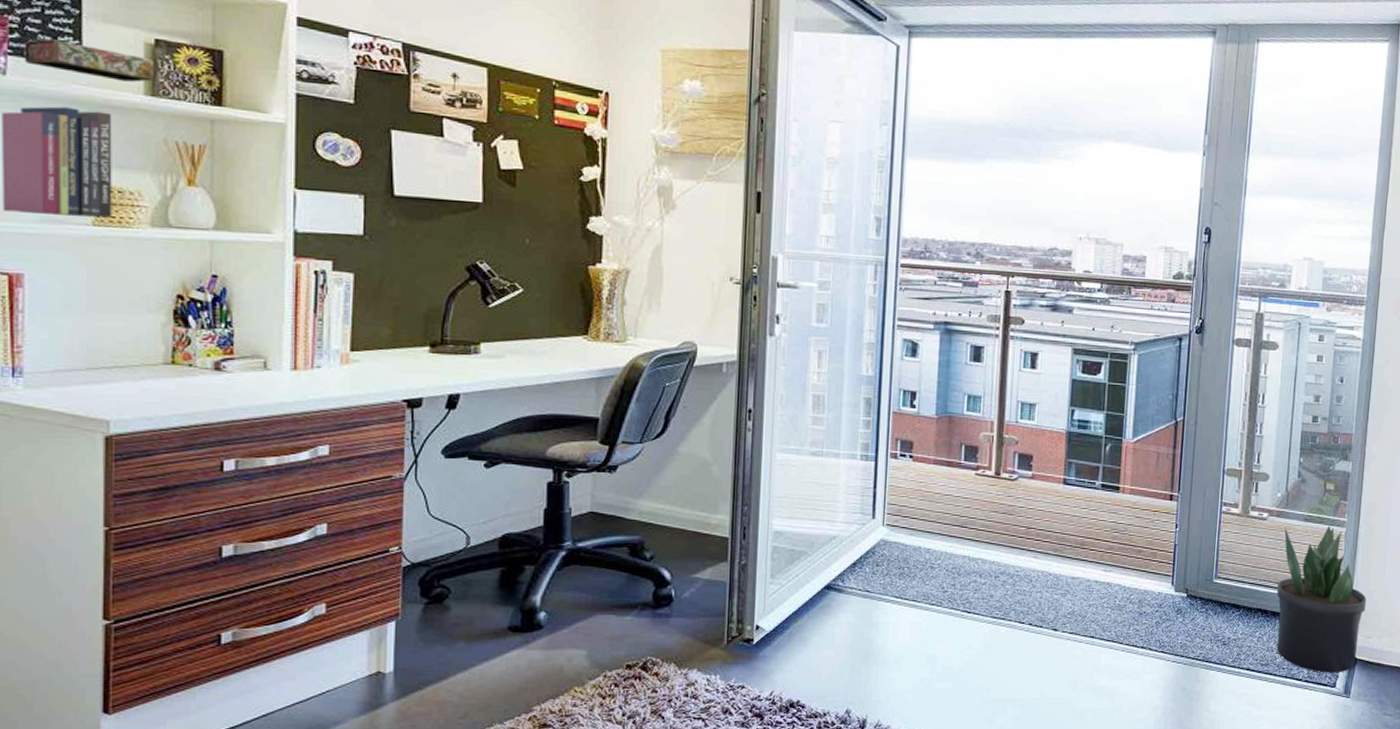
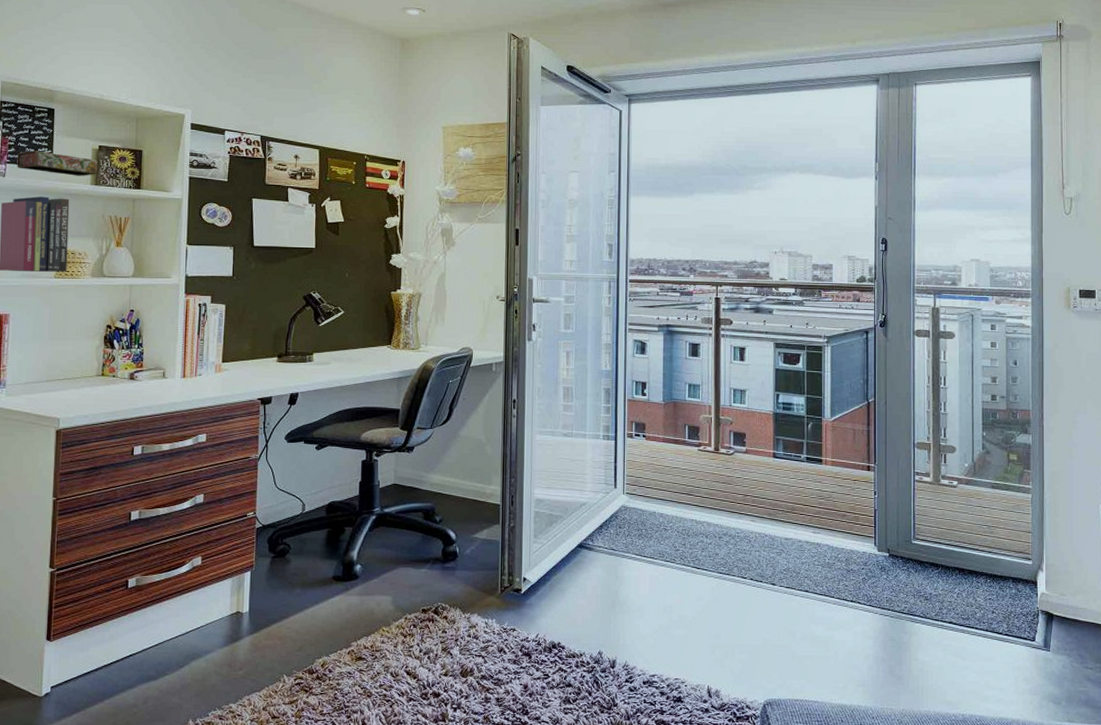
planter: present [1276,525,1367,673] -> none [971,492,1057,628]

